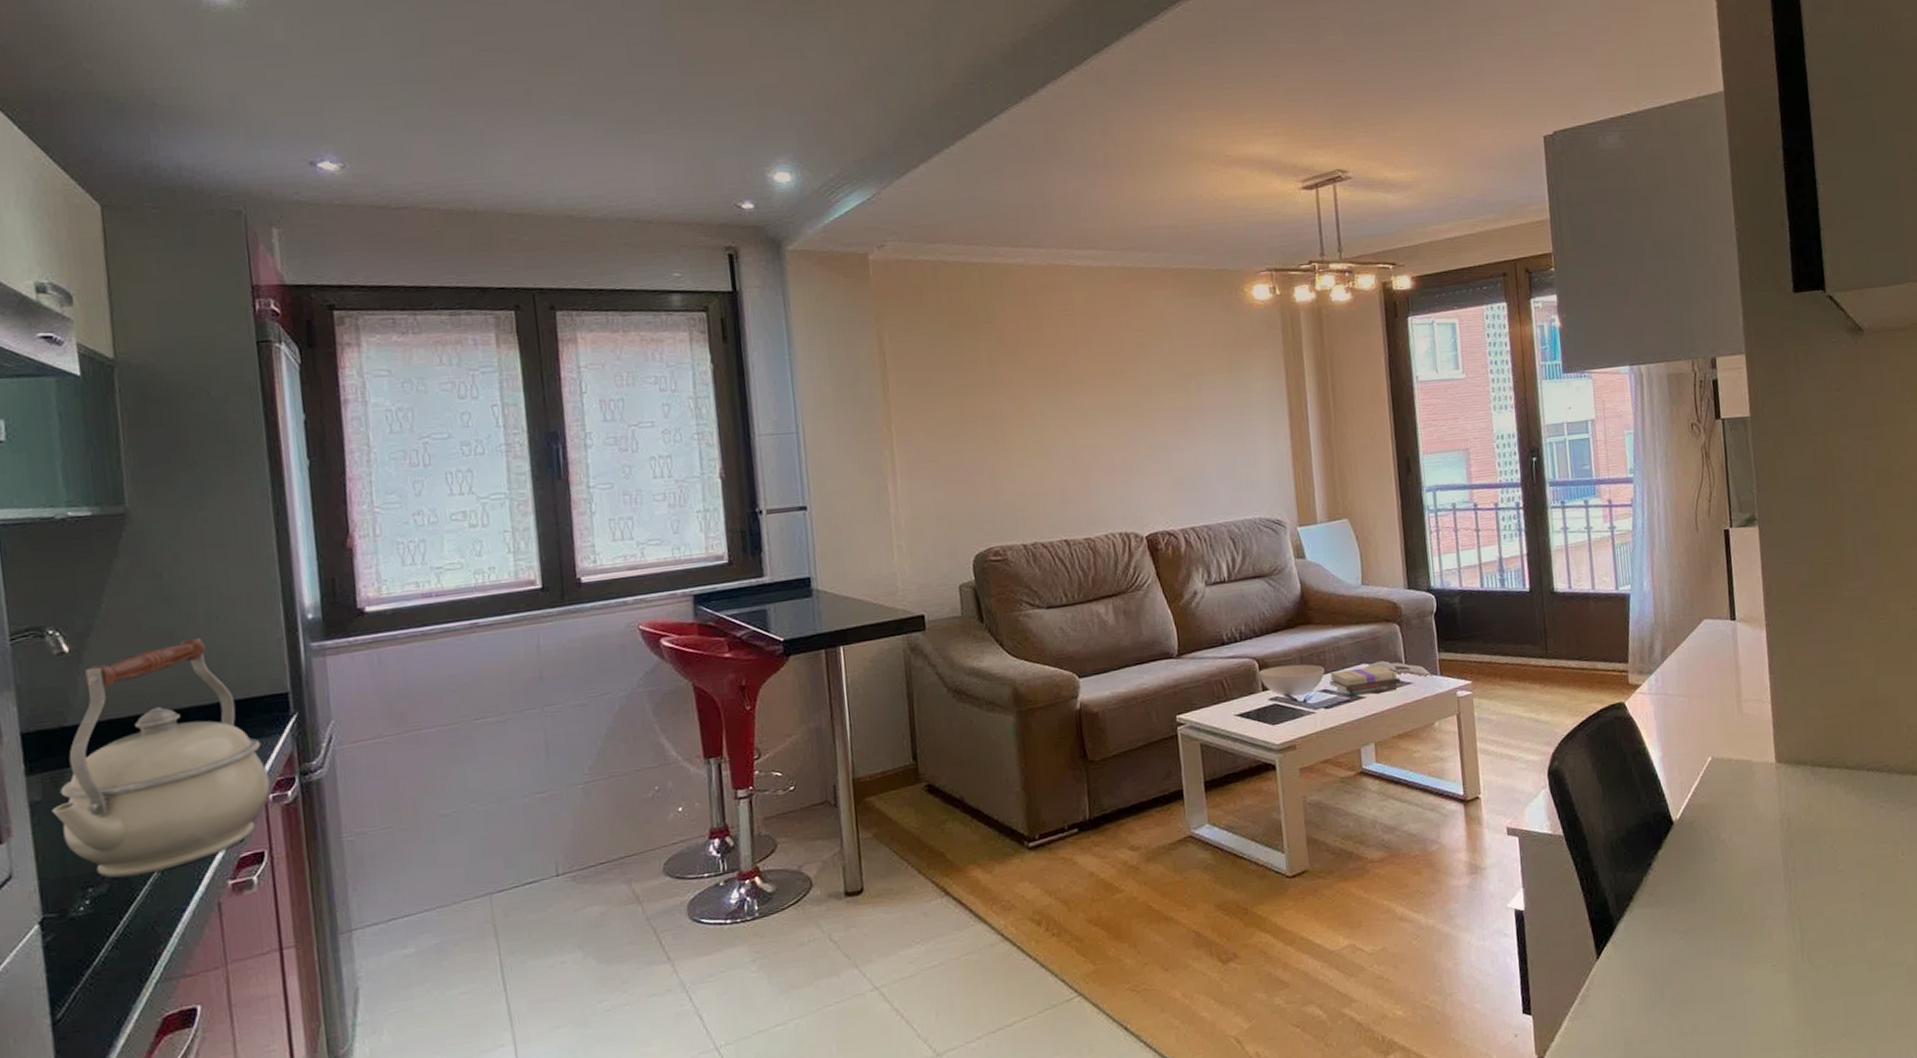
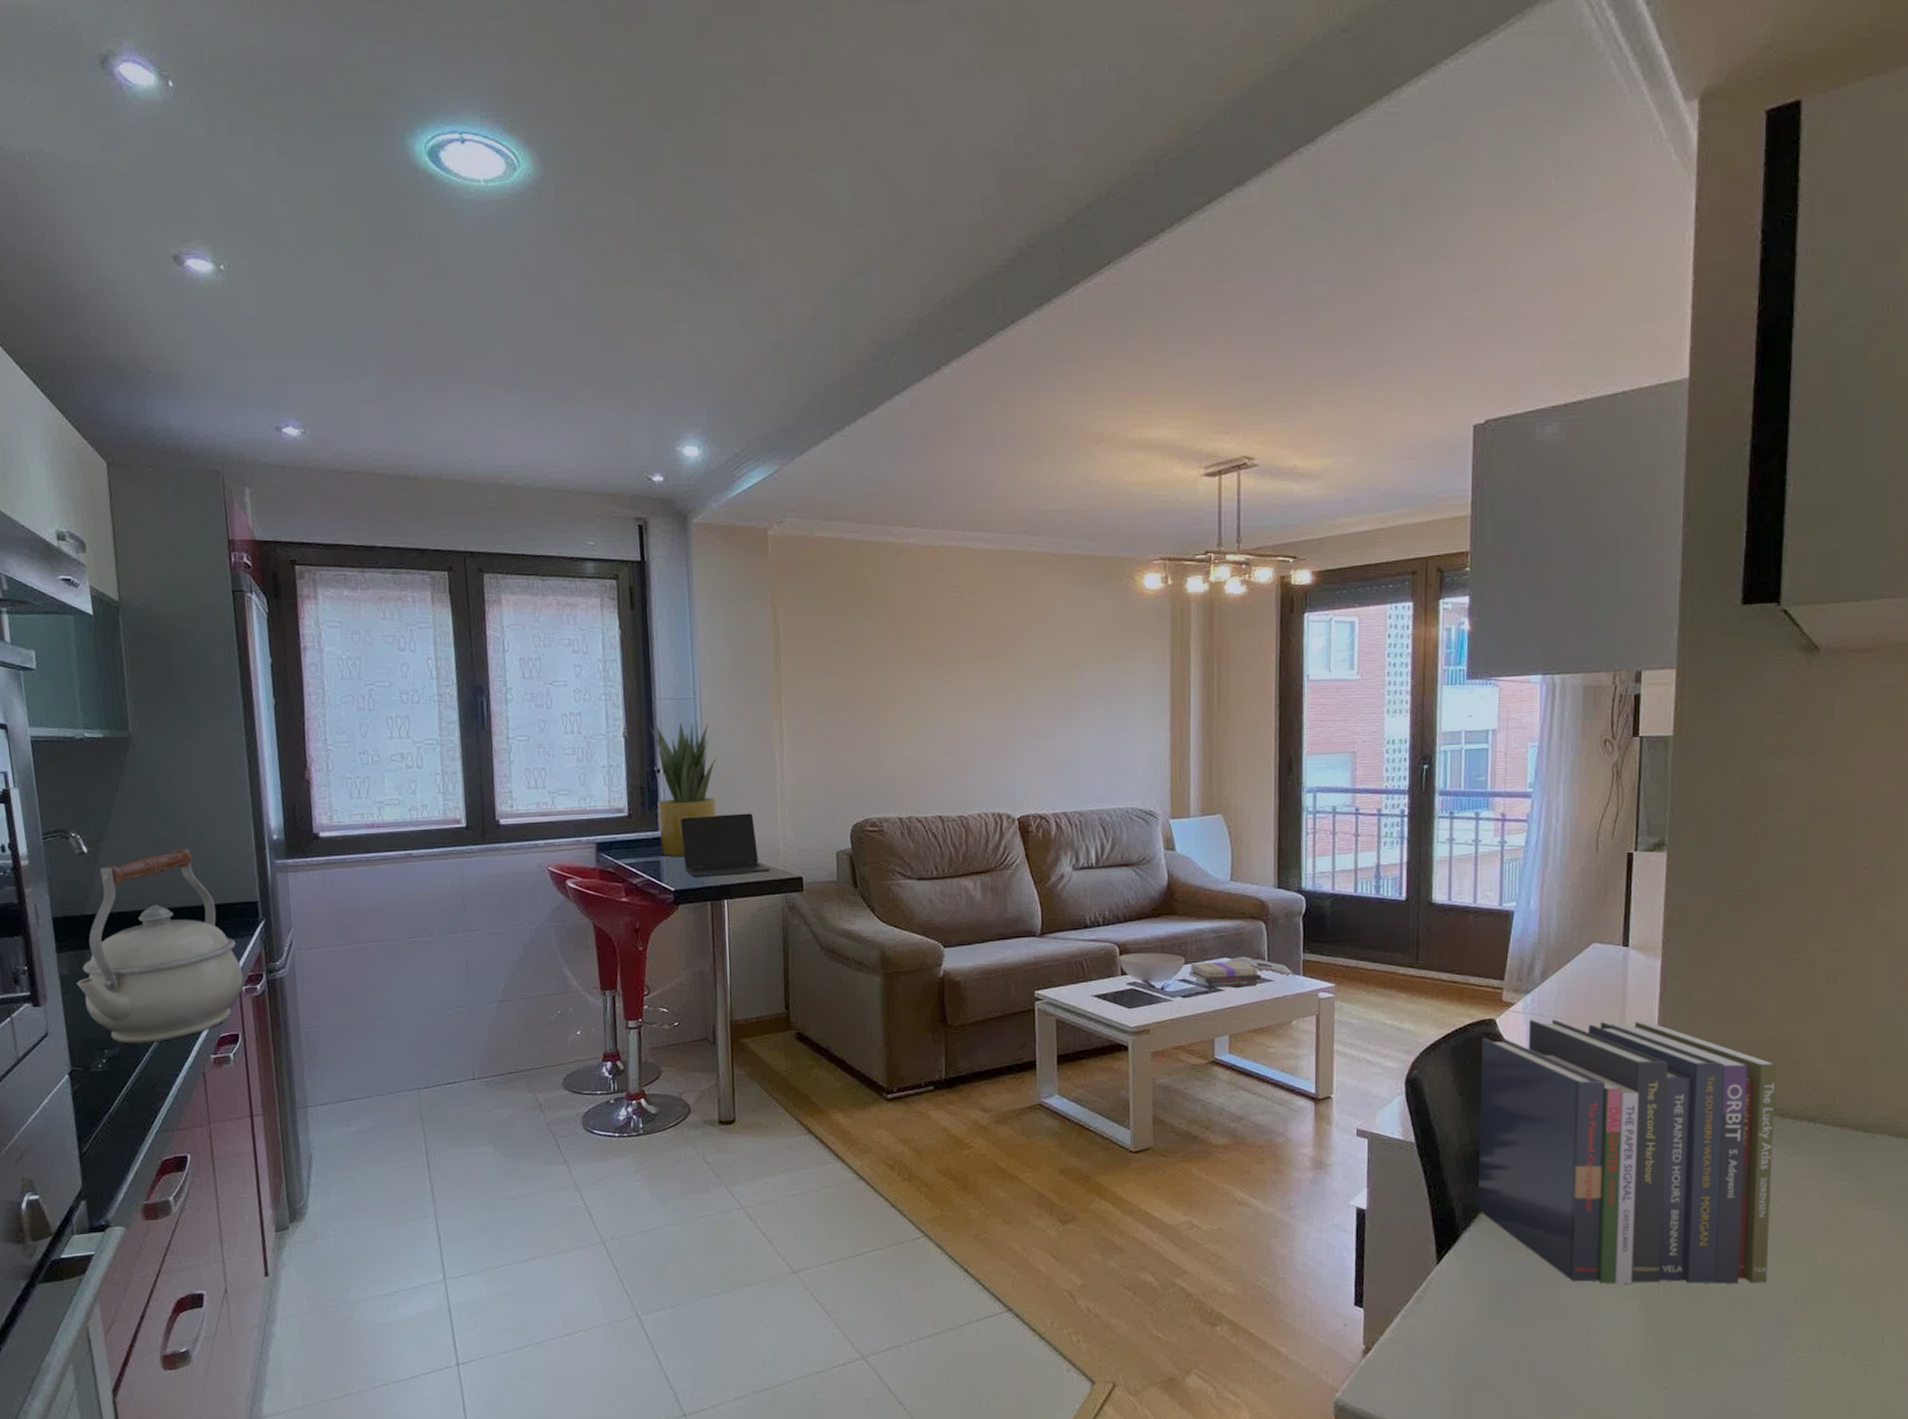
planter: none [749,456,826,604] -> present [649,721,717,857]
laptop: none [786,550,888,626] -> present [679,813,770,878]
books: none [1614,691,1897,960] -> present [1477,1019,1777,1284]

